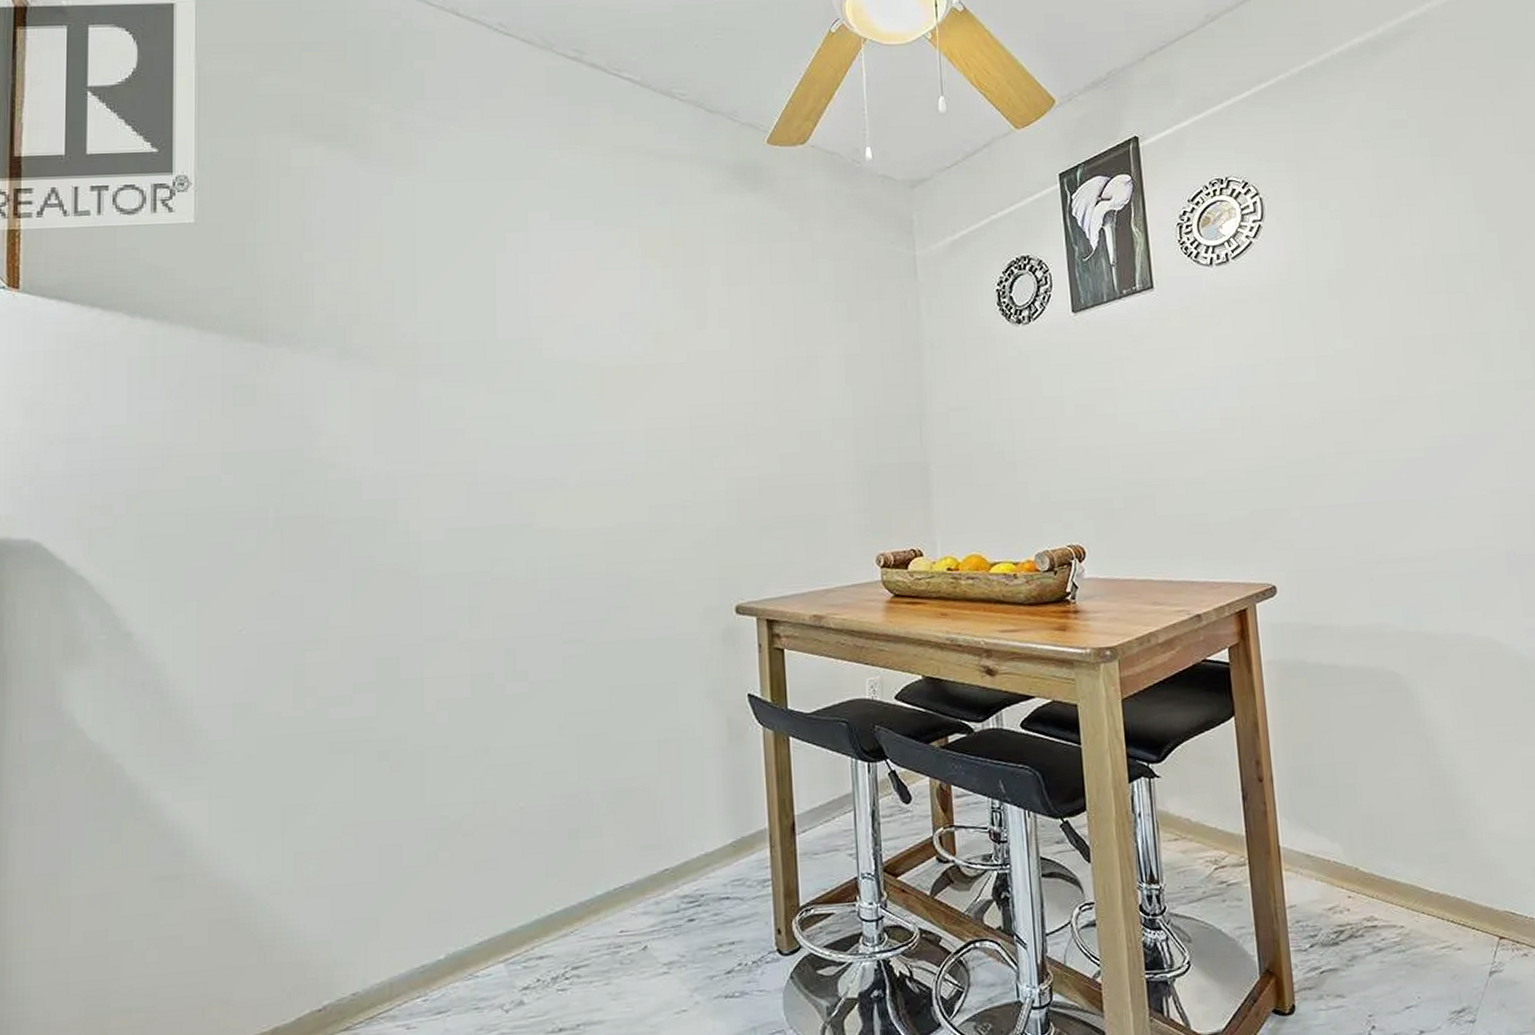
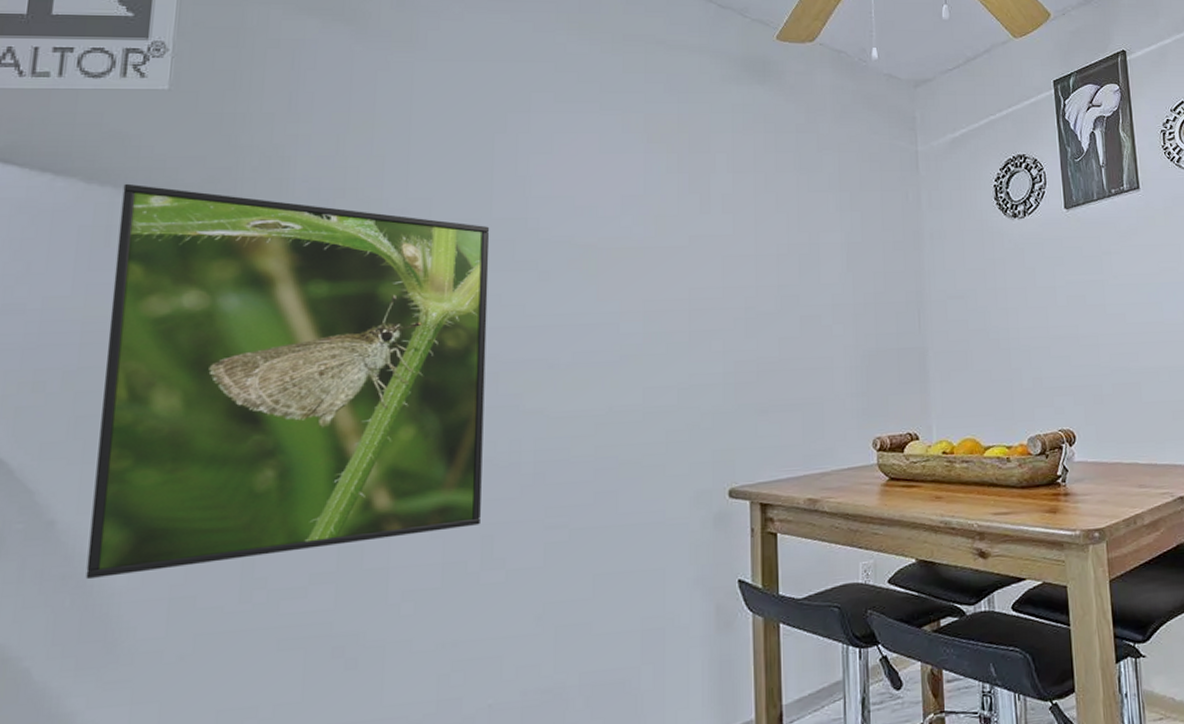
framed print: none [162,316,503,685] -> present [85,183,490,579]

